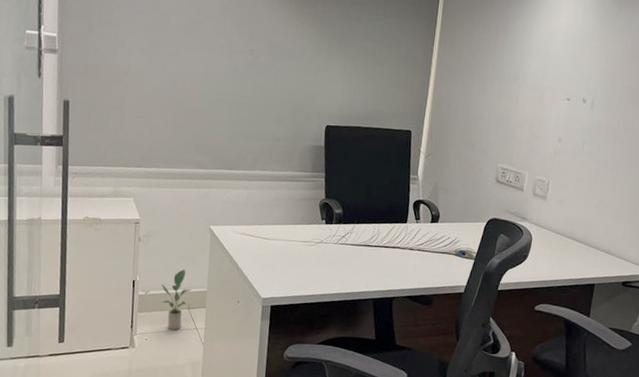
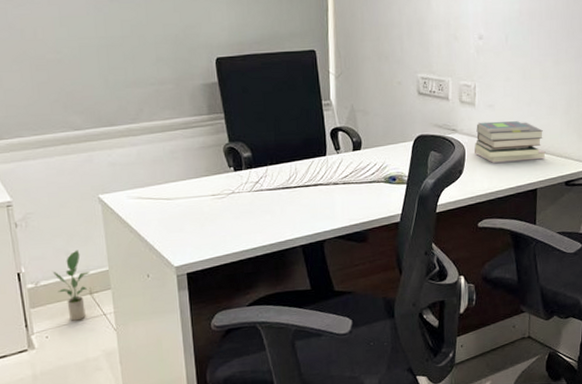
books: none [540,215,607,258] -> present [474,121,546,163]

